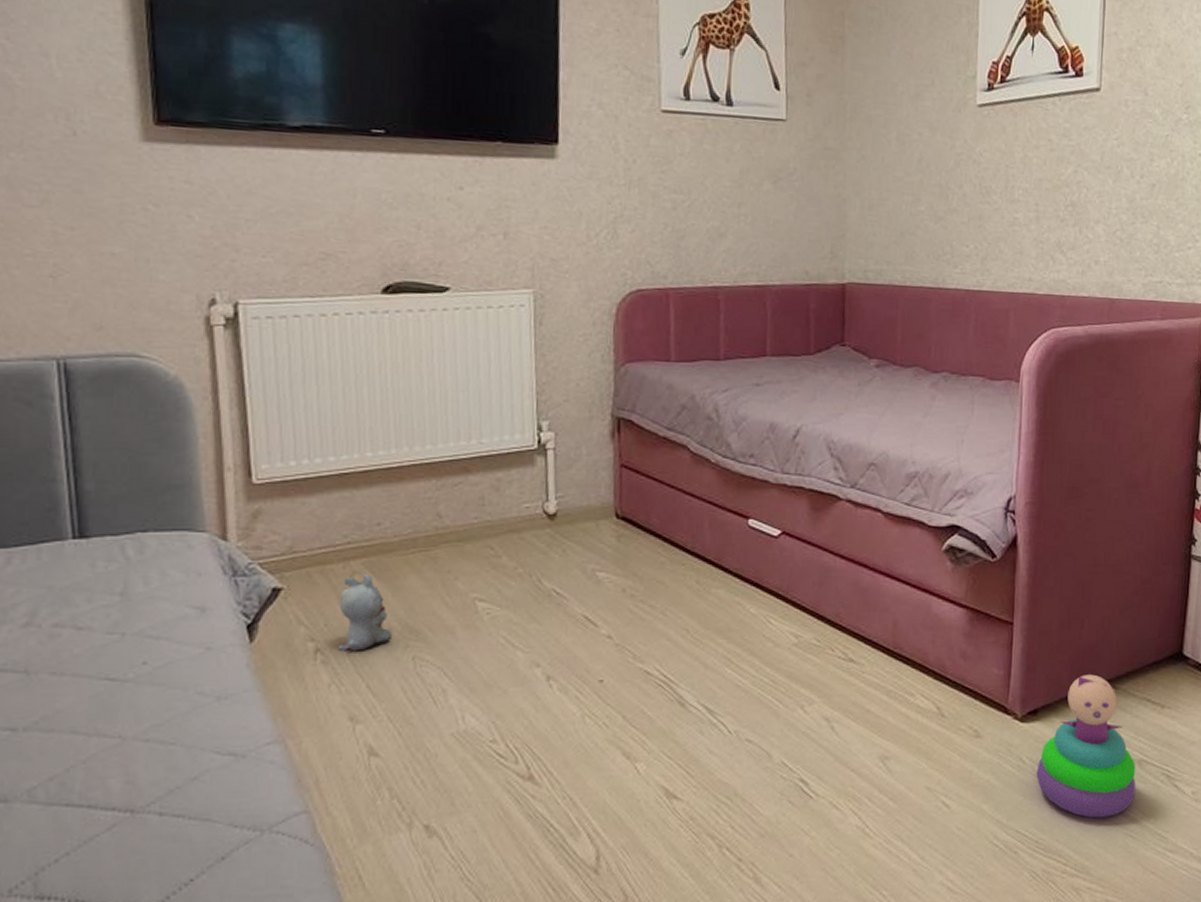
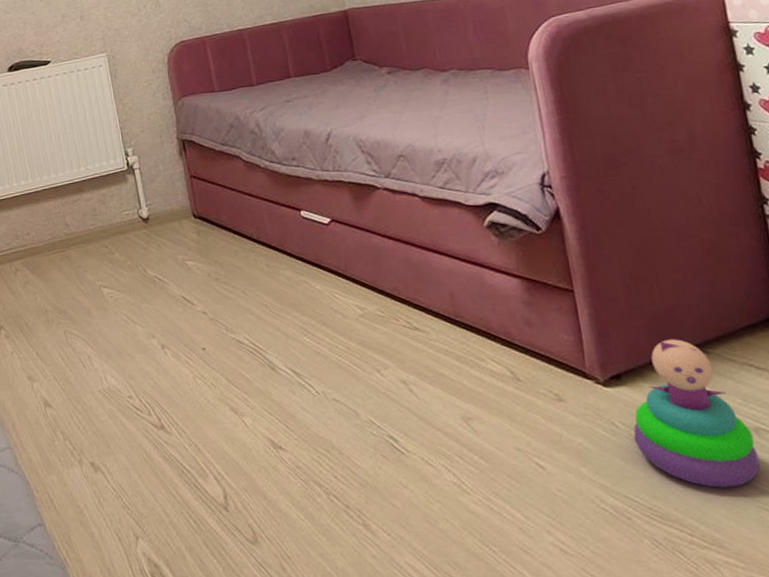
plush toy: present [337,574,393,651] -> none [10,271,49,328]

